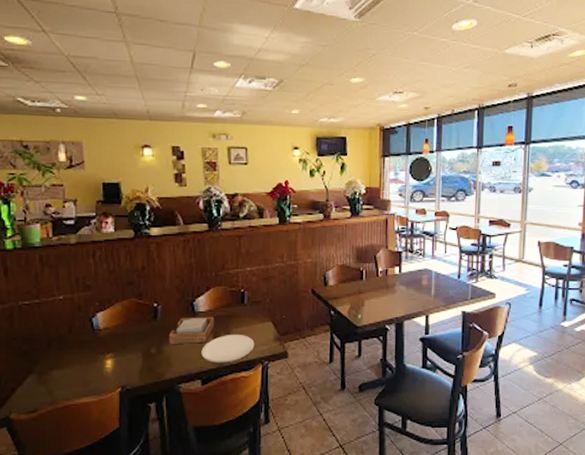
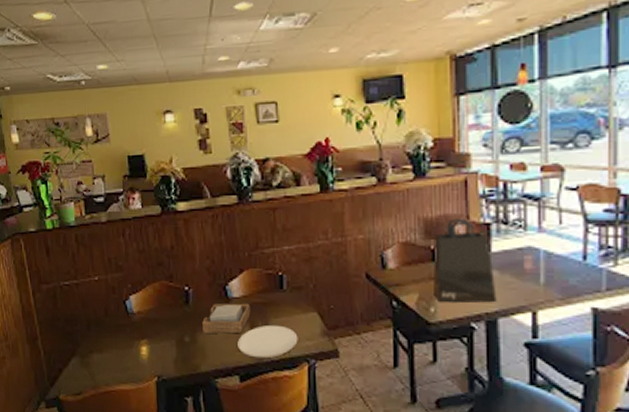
shopping bag: none [360,248,404,311] -> present [432,218,497,303]

